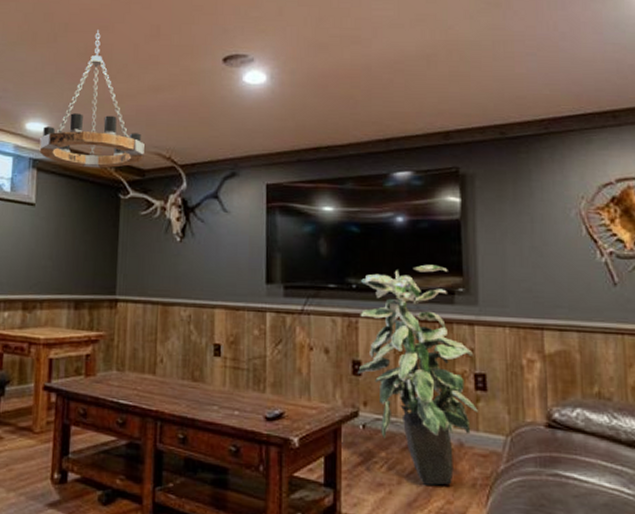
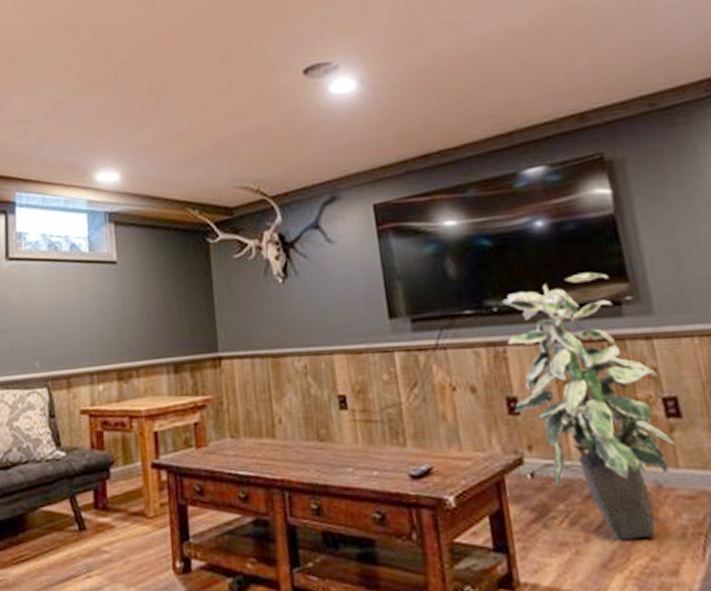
chandelier: present [39,29,145,169] -> none [113,61,229,215]

